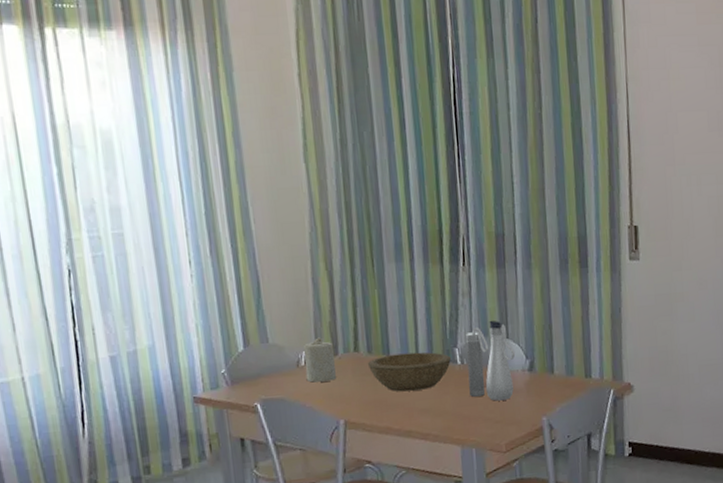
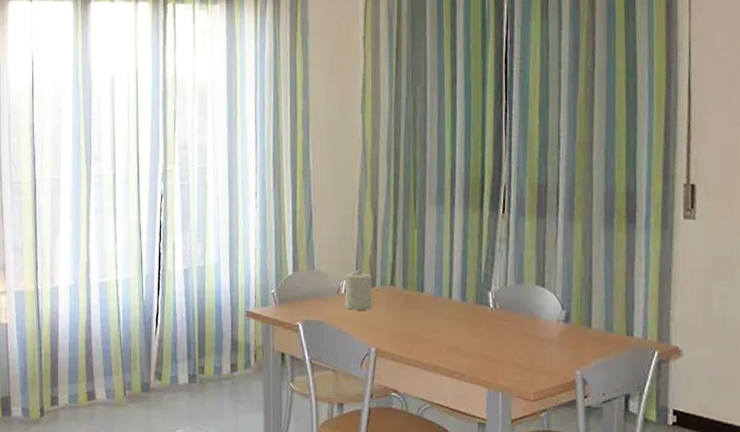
bowl: present [367,352,452,392] -> none [402,291,485,328]
water bottle: present [466,320,516,401] -> none [500,267,551,348]

